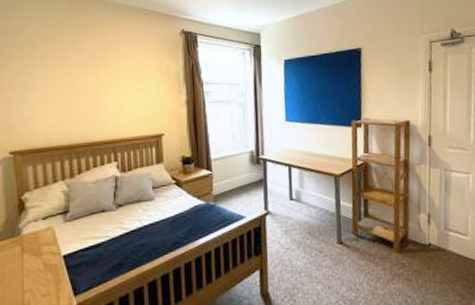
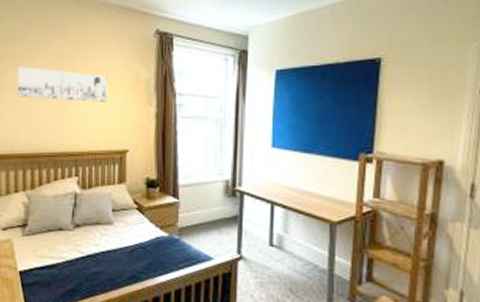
wall art: none [48,65,141,95] -> present [17,66,108,102]

